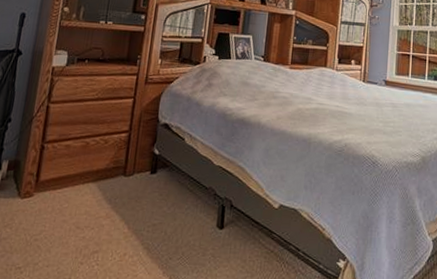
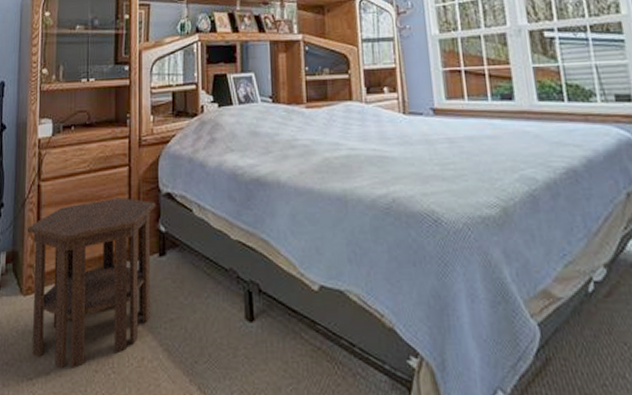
side table: none [23,123,154,260] -> present [26,198,156,368]

